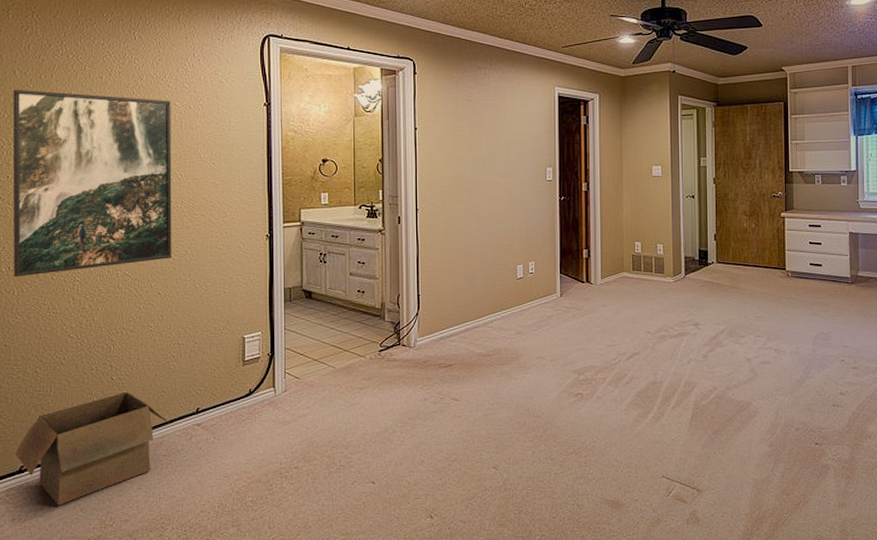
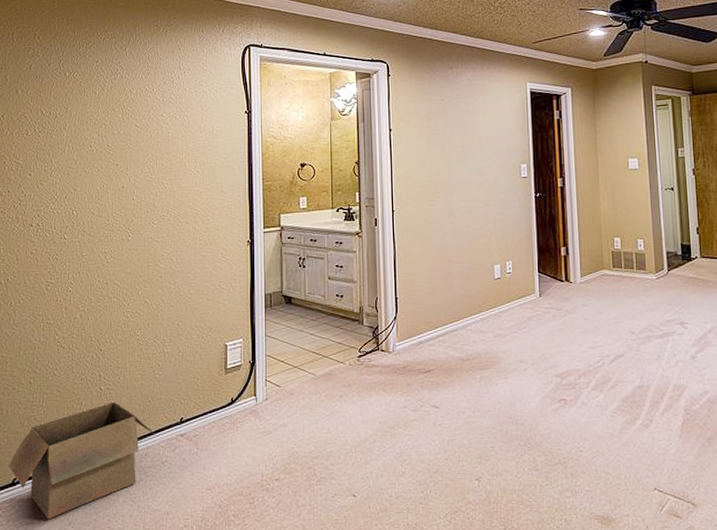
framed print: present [12,89,172,278] -> none [11,107,158,289]

